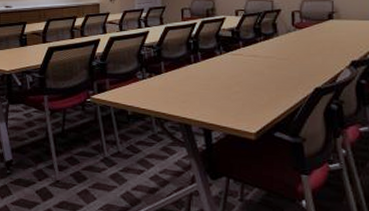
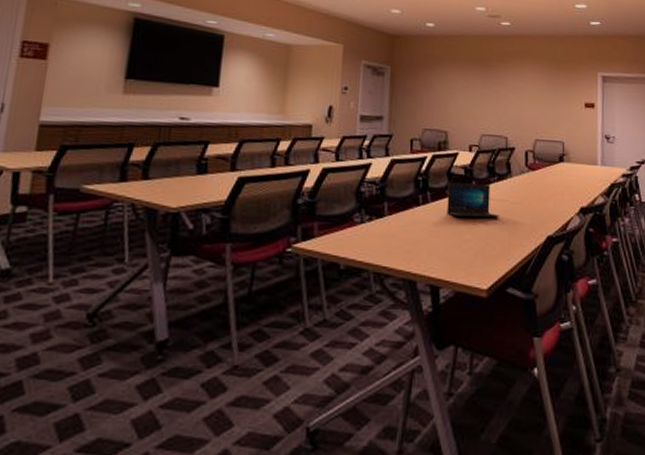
laptop: none [216,44,266,73] -> present [446,183,499,218]

